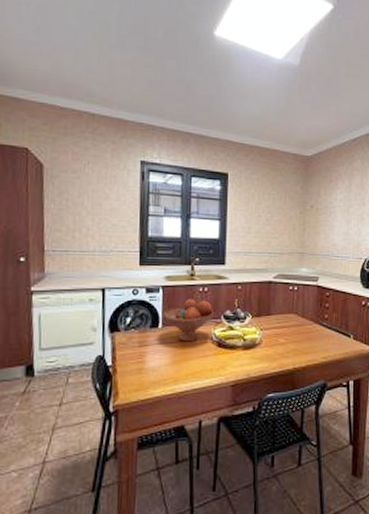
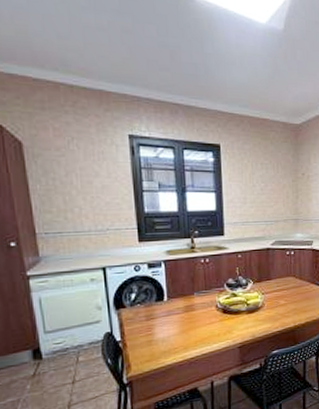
fruit bowl: present [163,298,215,342] -> none [167,270,218,312]

